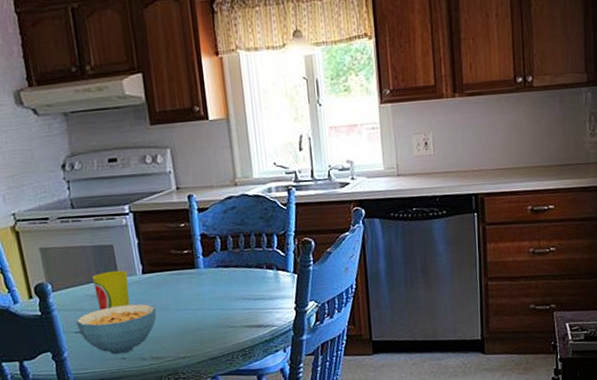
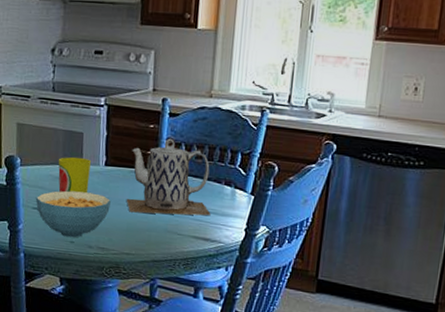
teapot: none [166,233,259,316] -> present [126,138,211,216]

